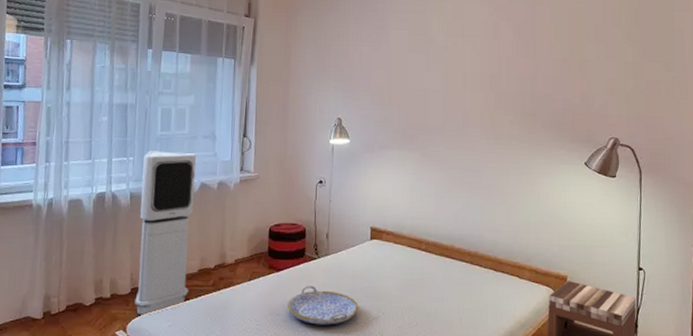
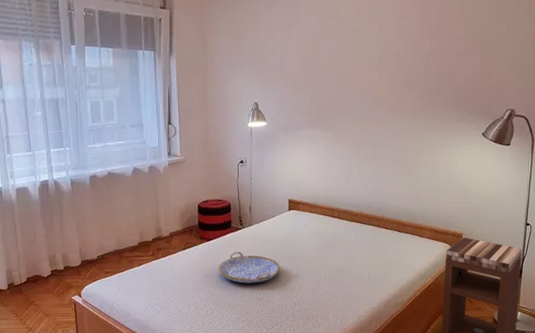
air purifier: present [134,151,196,315] -> none [79,141,132,282]

